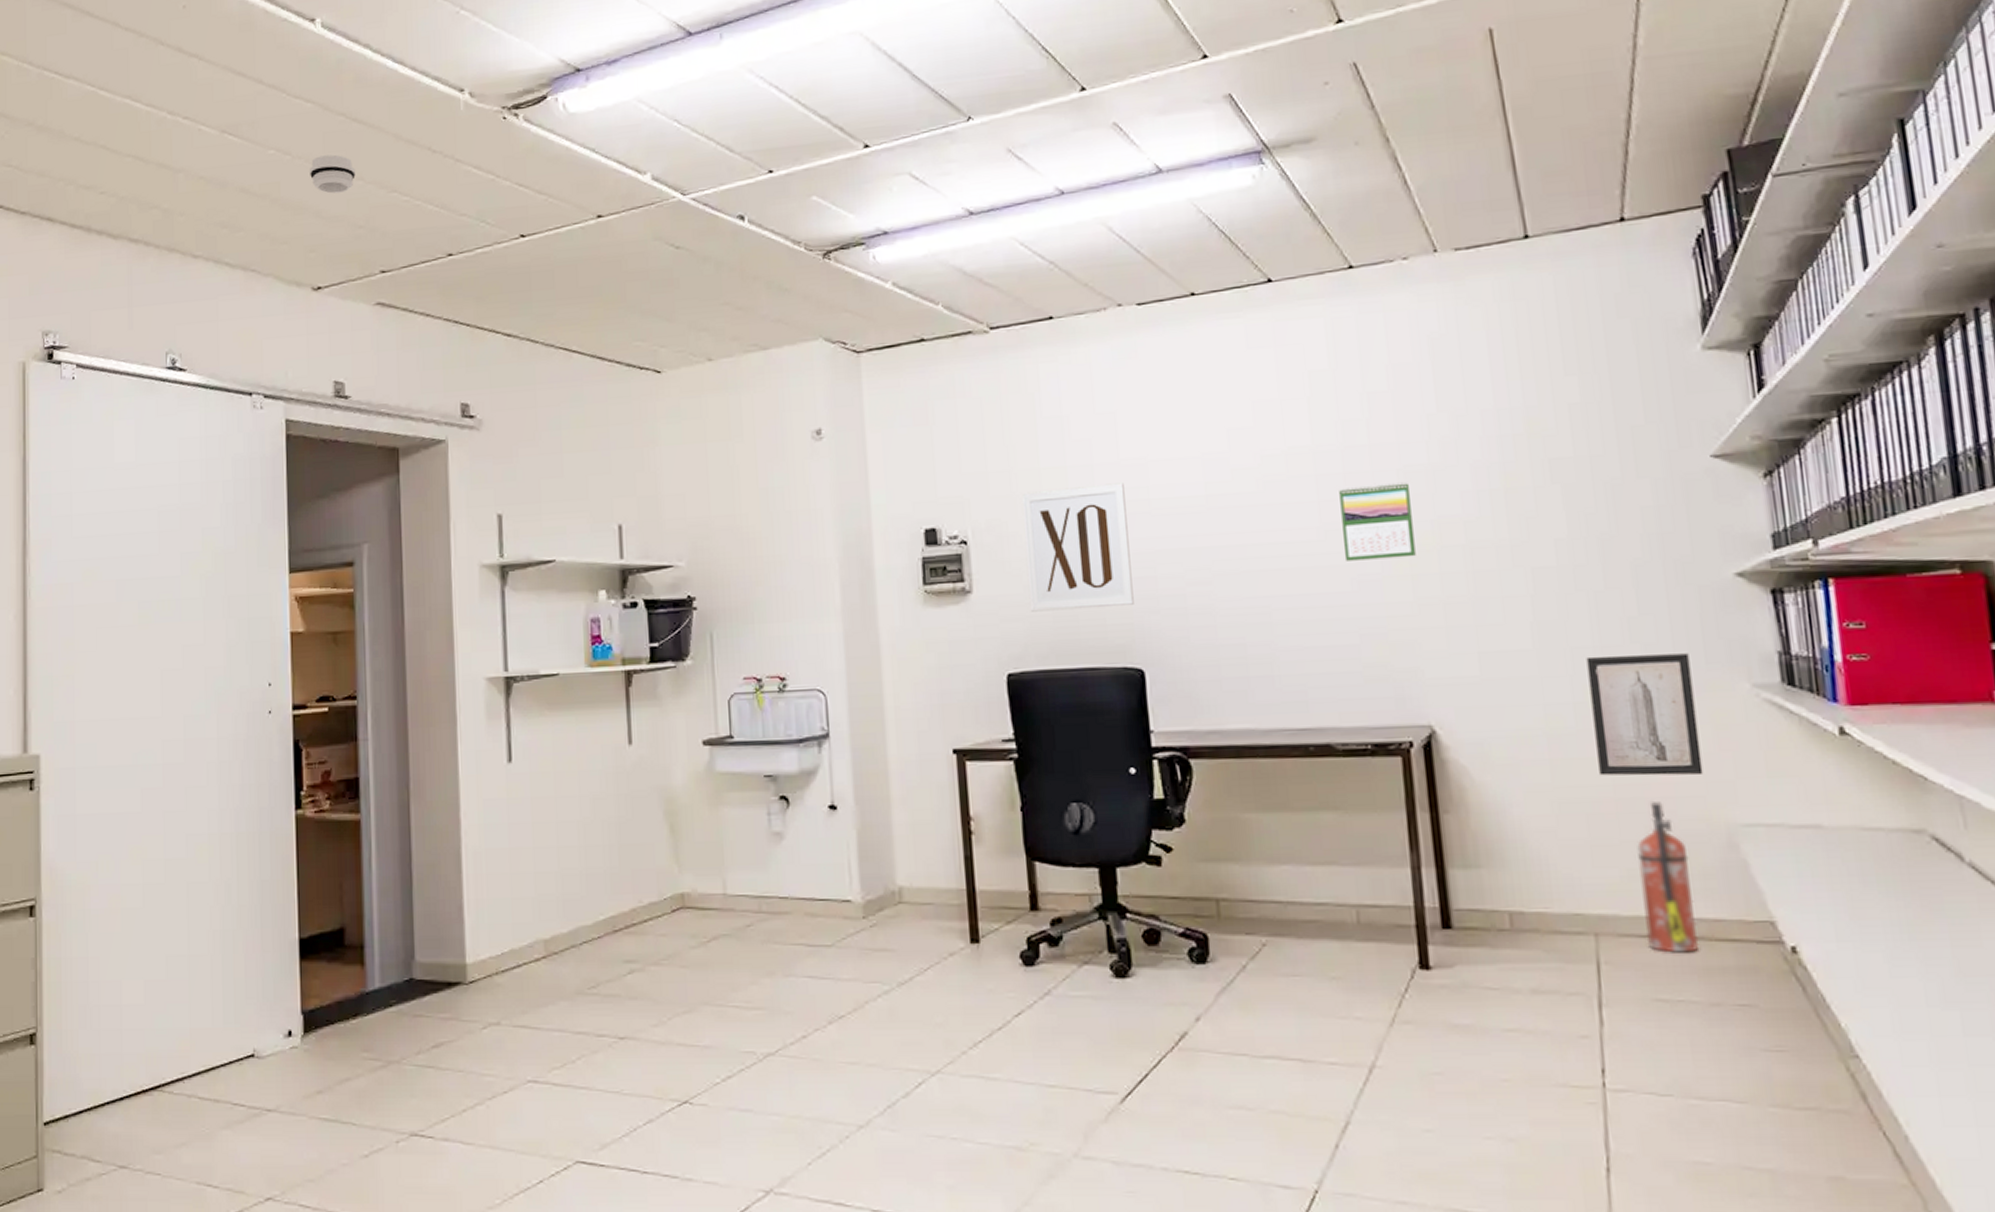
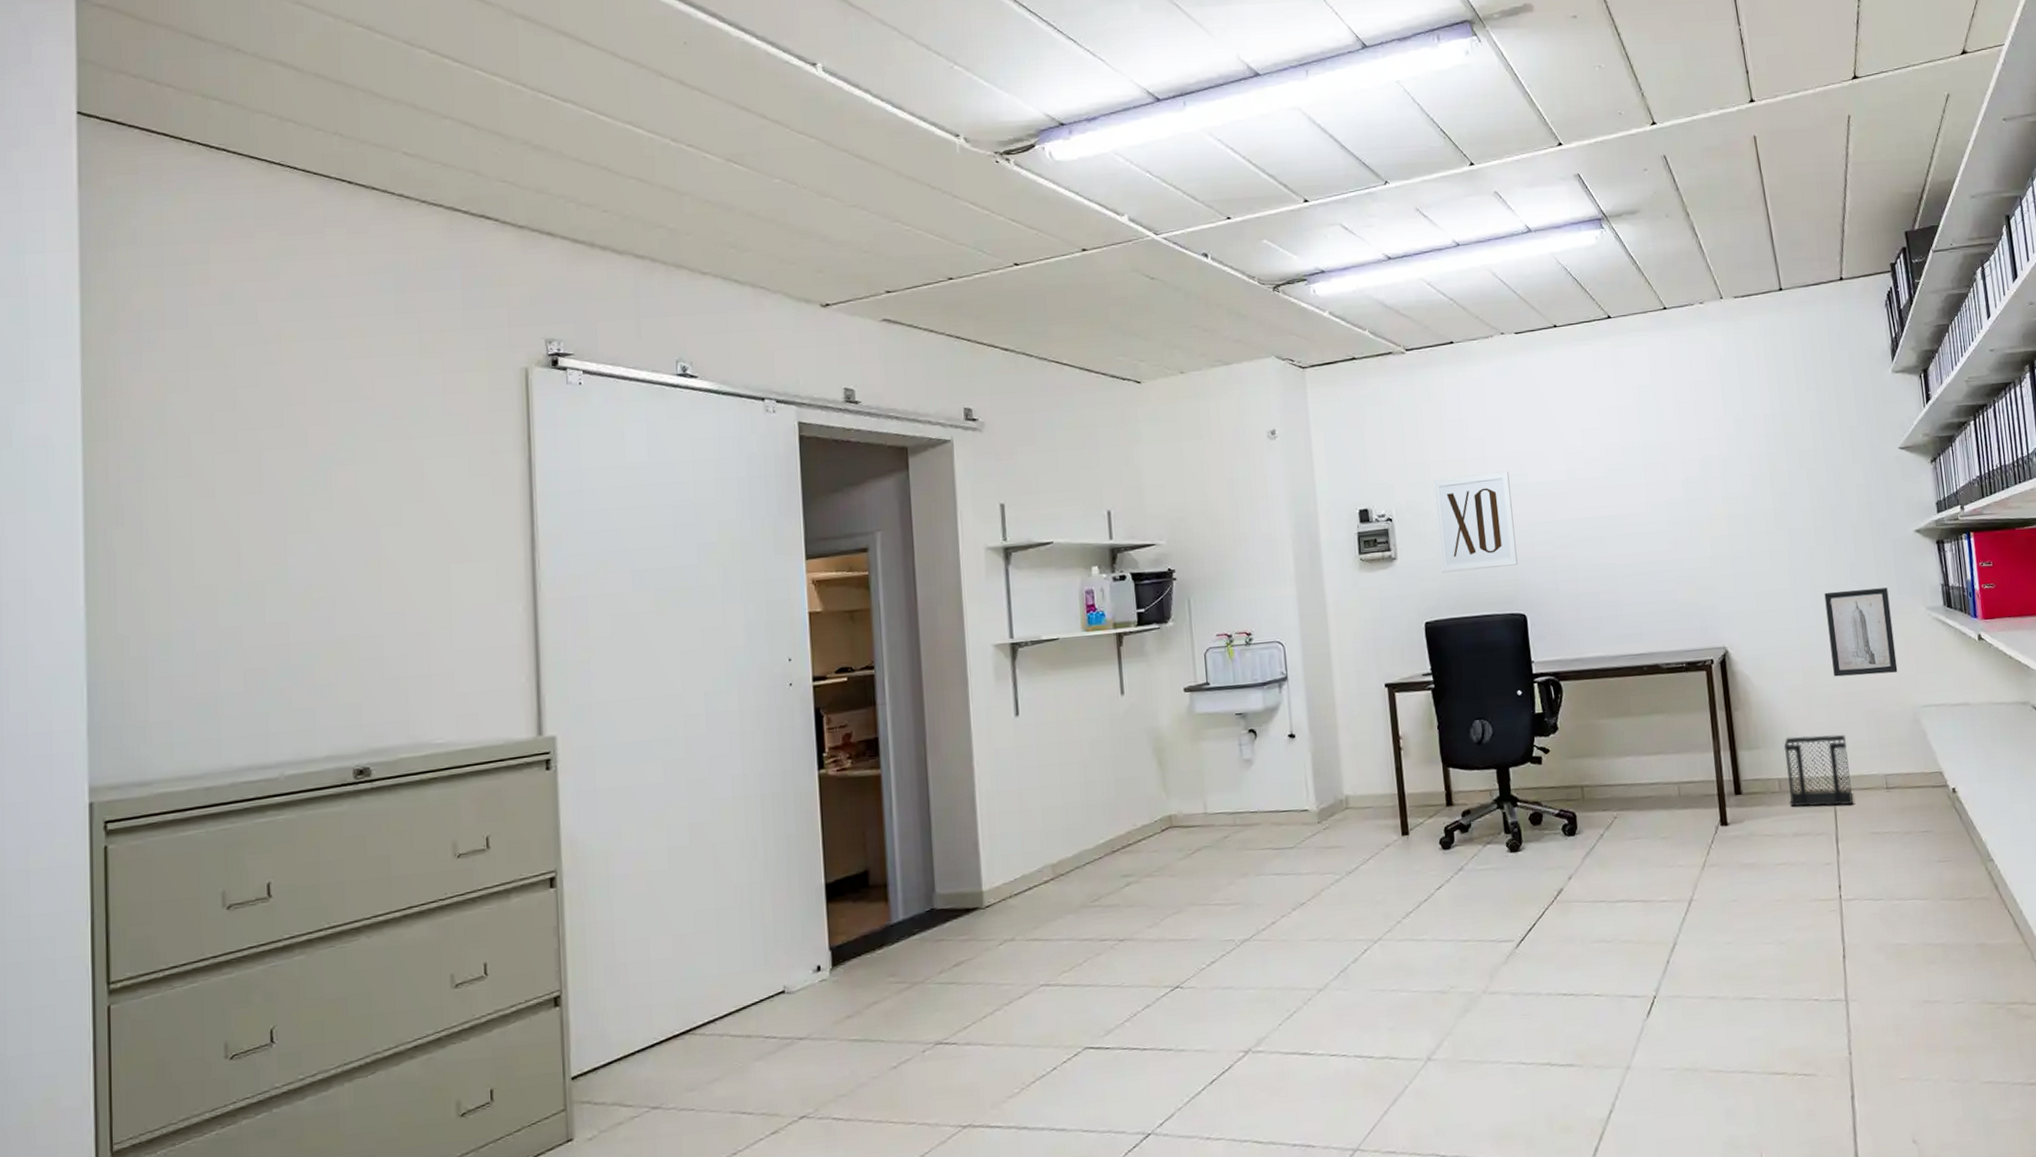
smoke detector: present [309,154,356,194] -> none [814,186,860,221]
calendar: present [1339,481,1416,561] -> none [1660,468,1713,528]
wastebasket: none [1518,854,1627,958] -> present [1783,734,1853,808]
fire extinguisher: present [1637,802,1700,953] -> none [1858,693,1898,799]

